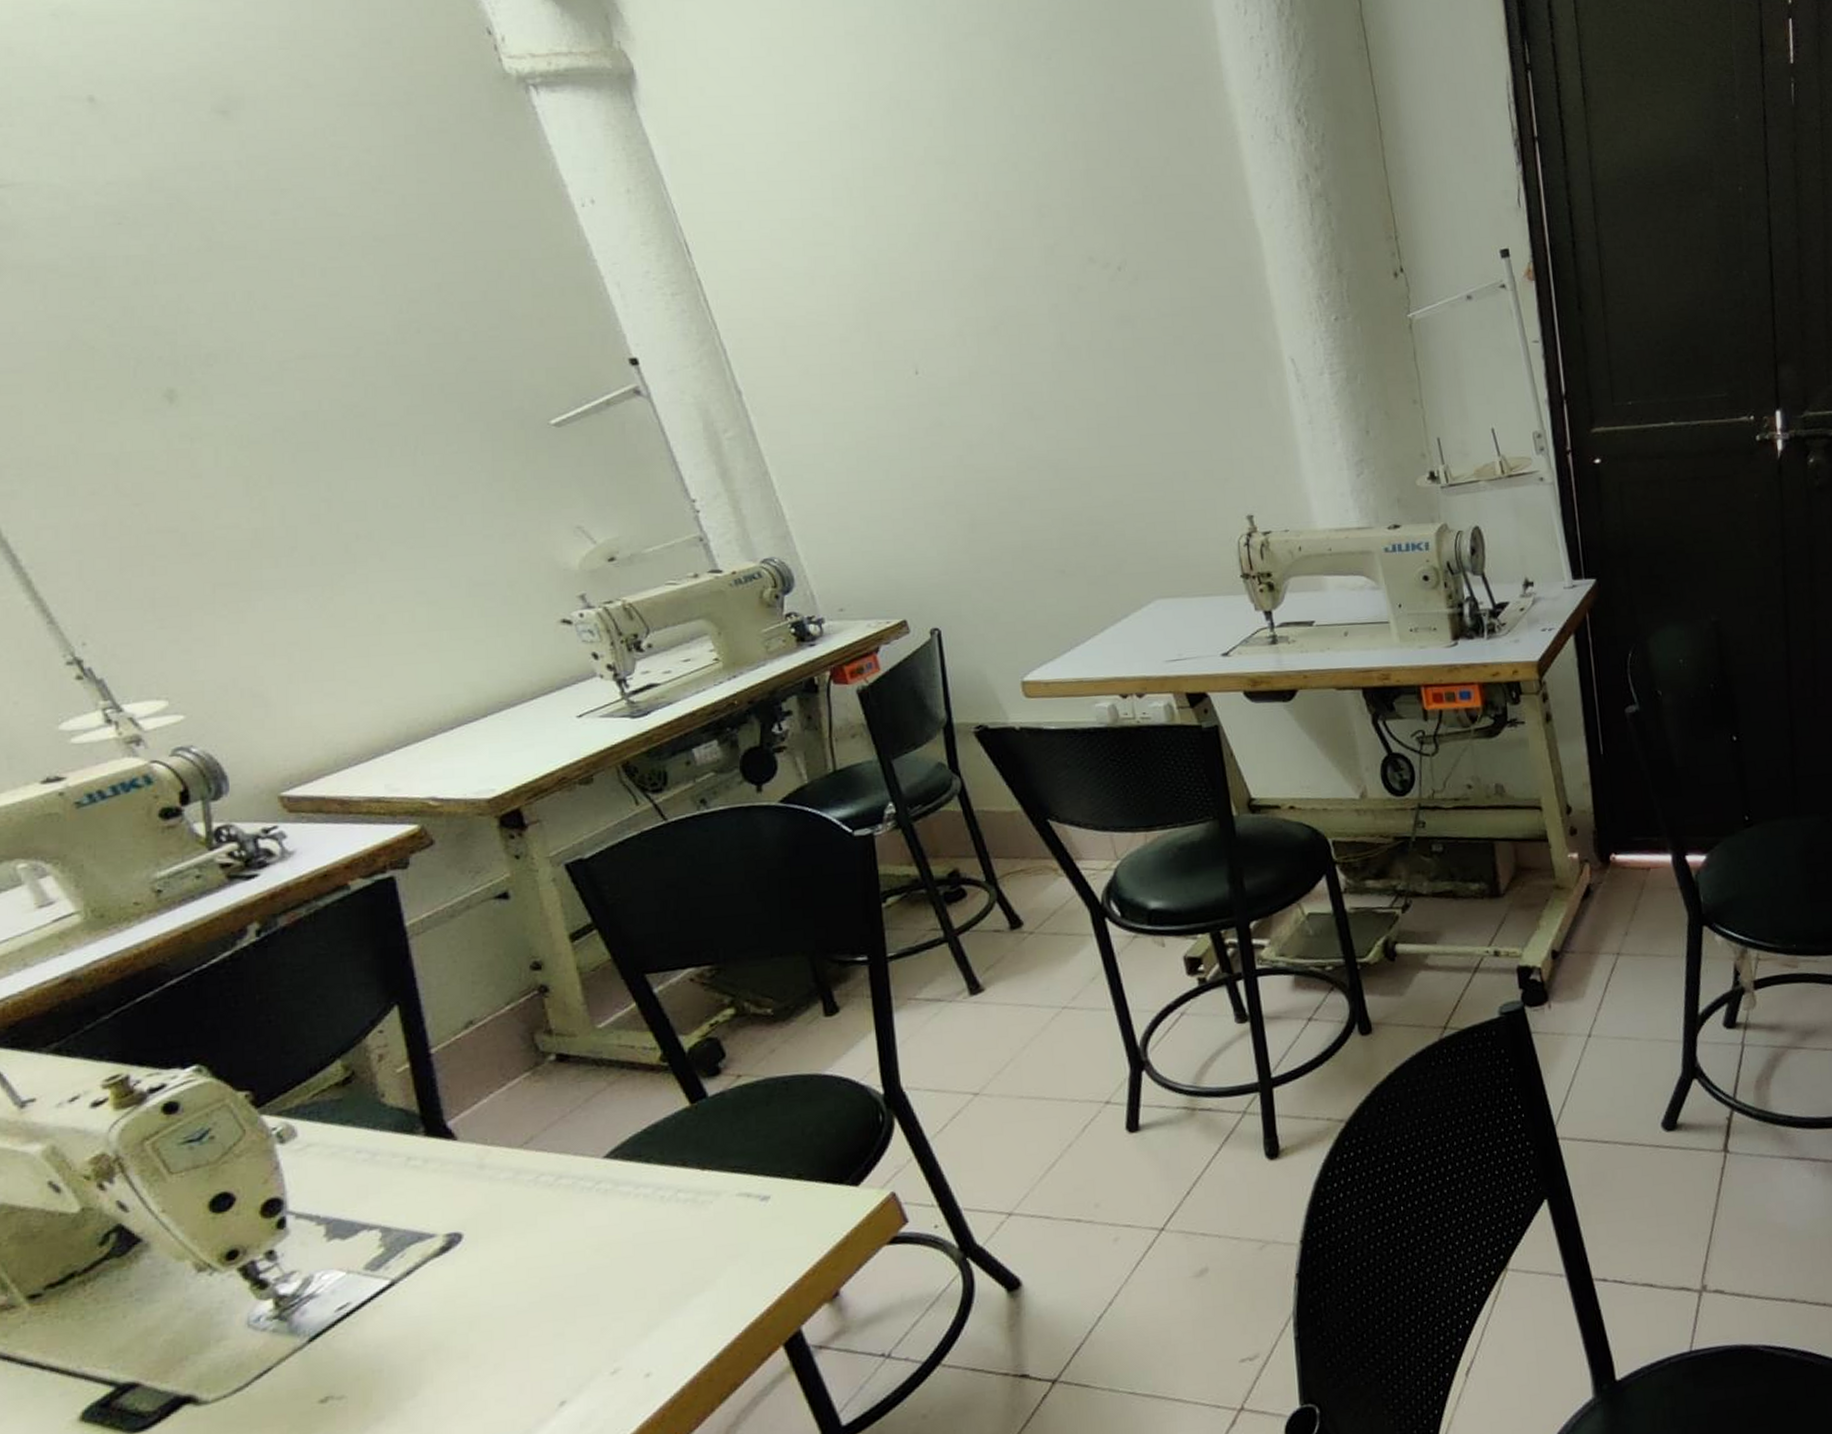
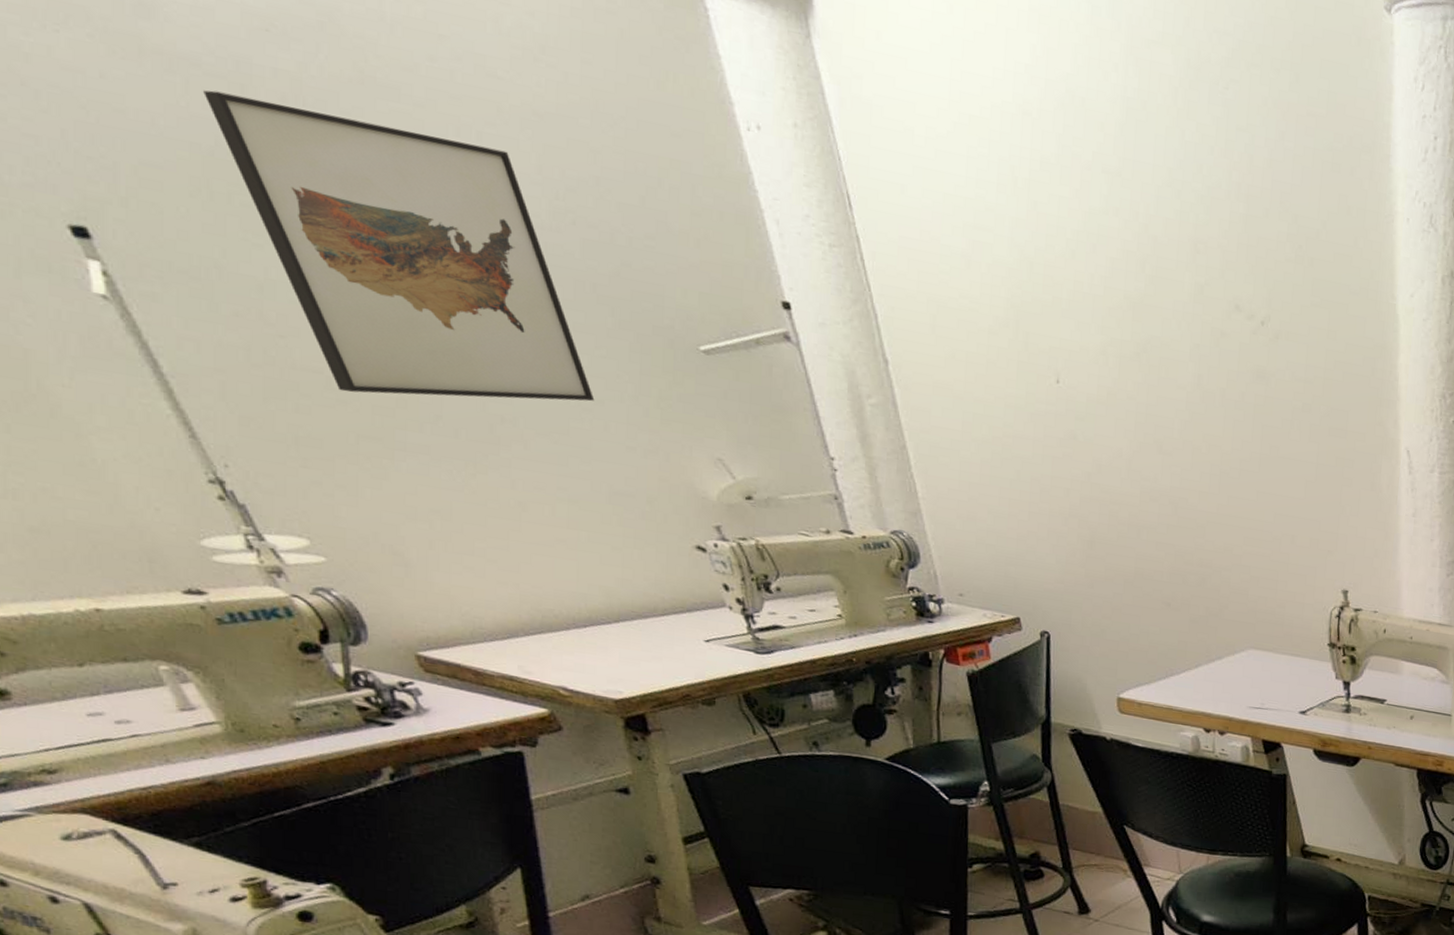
wall art: none [60,280,449,545] -> present [204,90,595,402]

